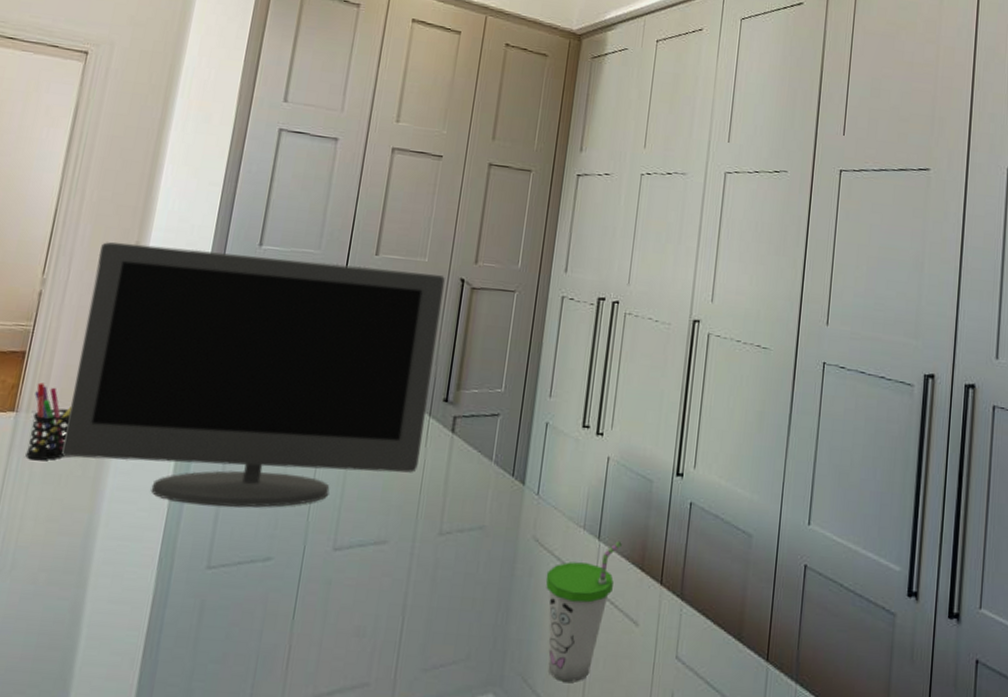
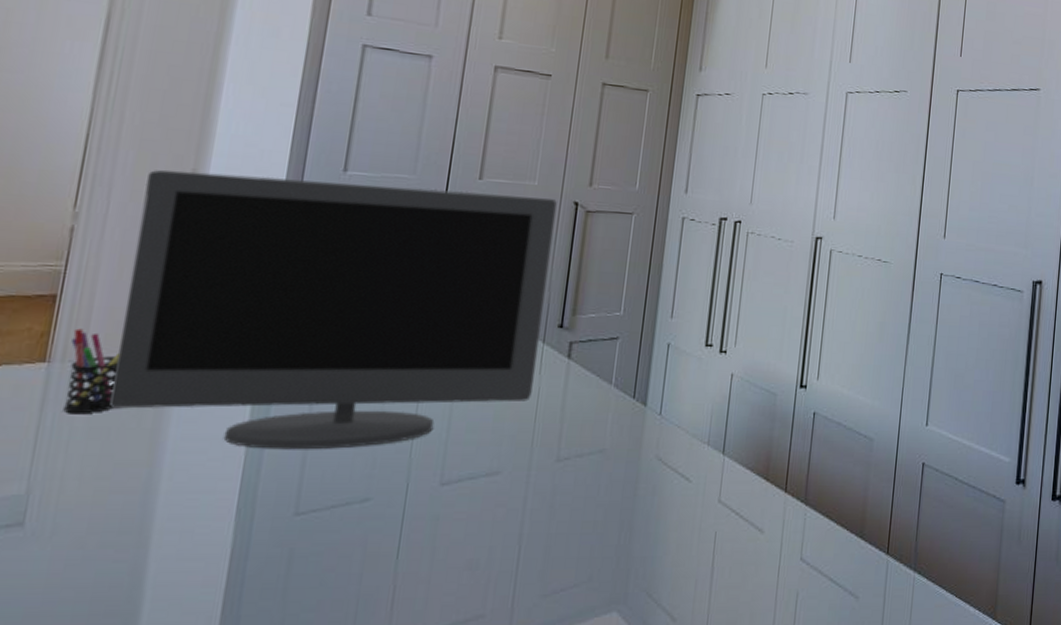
cup: present [545,540,622,682] -> none [669,453,747,593]

